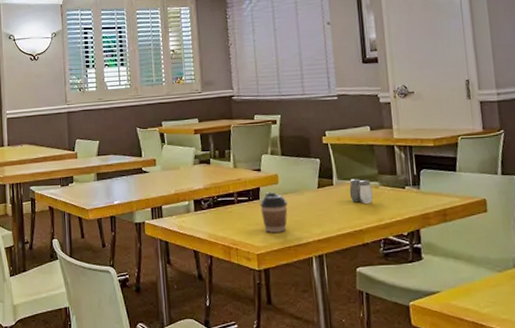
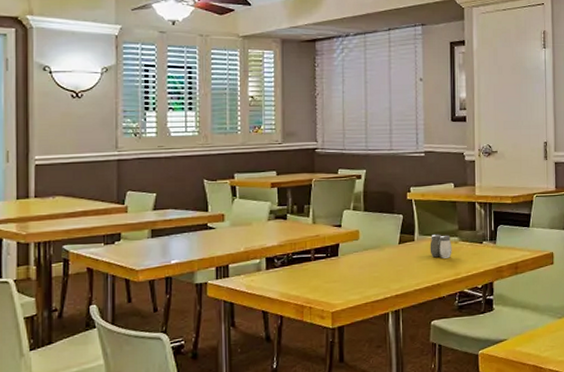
coffee cup: present [260,192,288,233] -> none [338,248,367,290]

